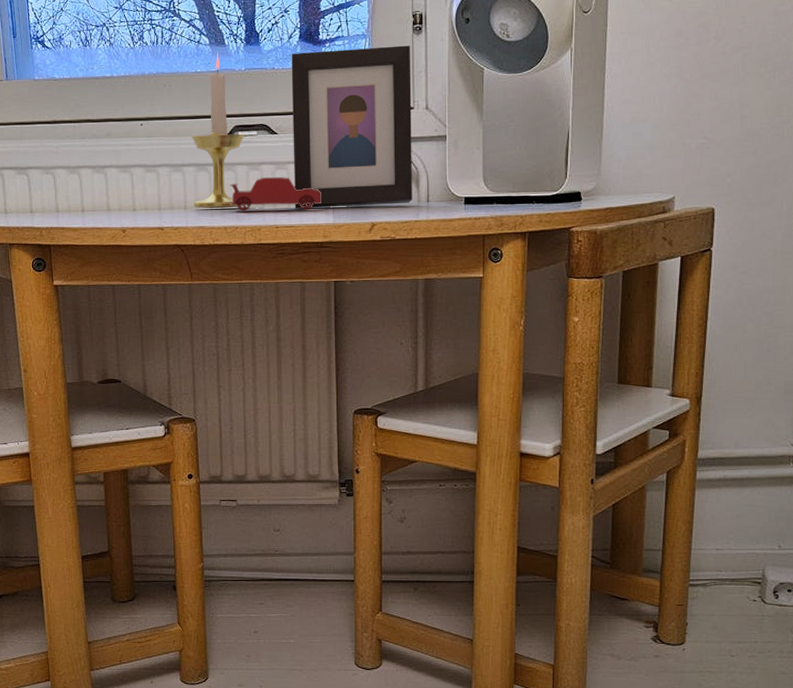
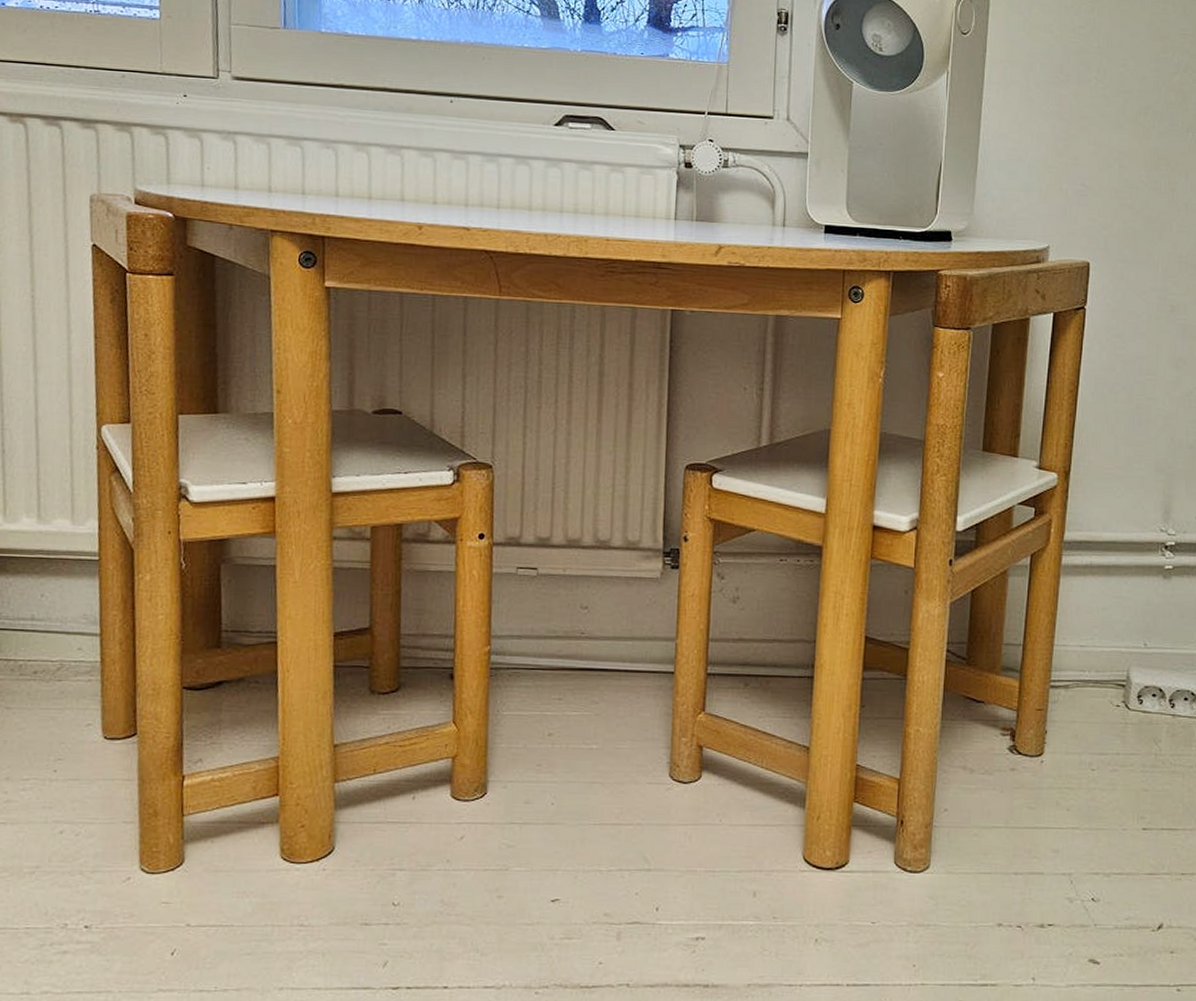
candlestick: present [191,52,245,208] -> none [508,26,577,212]
toy car: present [230,176,321,211] -> none [553,179,662,223]
picture frame: present [291,45,412,209] -> none [630,39,774,227]

